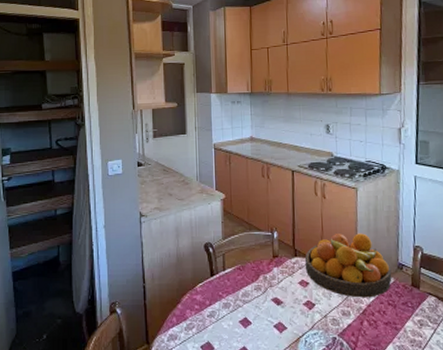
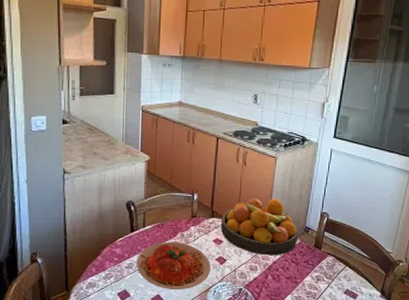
plate: none [218,285,300,341] -> present [136,241,211,290]

